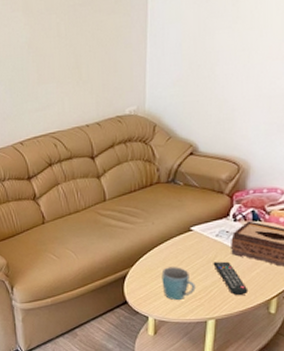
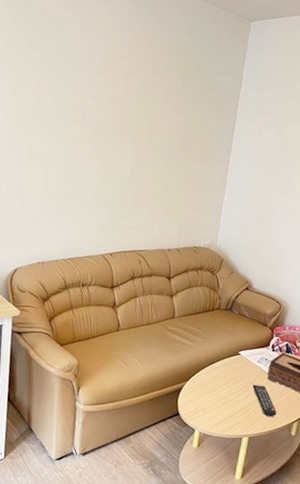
mug: present [161,267,196,301] -> none [210,385,237,417]

